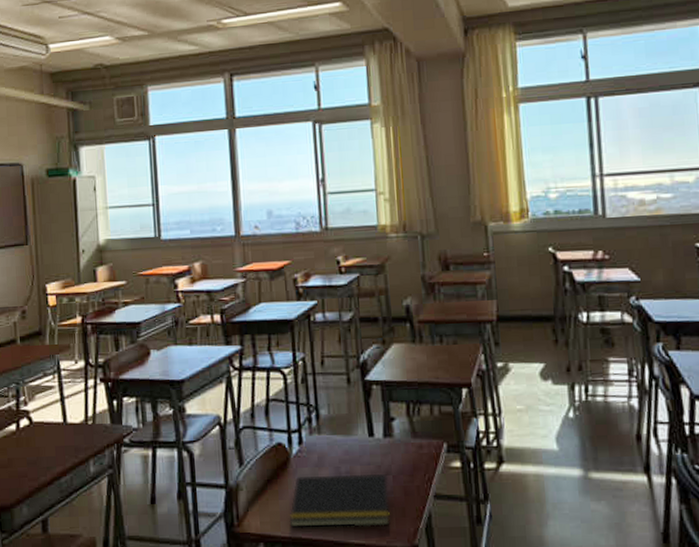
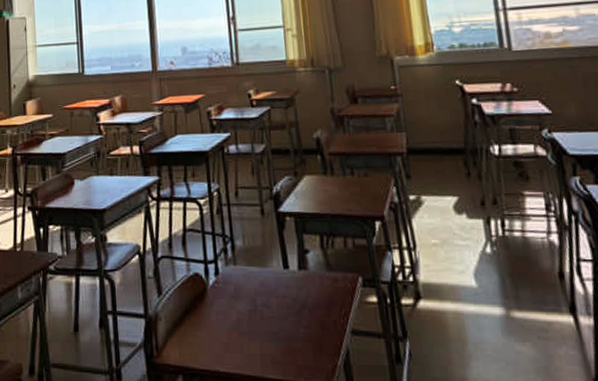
notepad: present [289,474,390,527] -> none [207,307,308,362]

